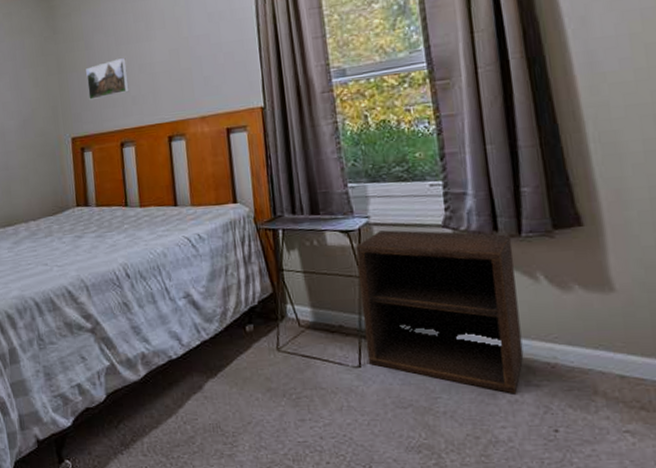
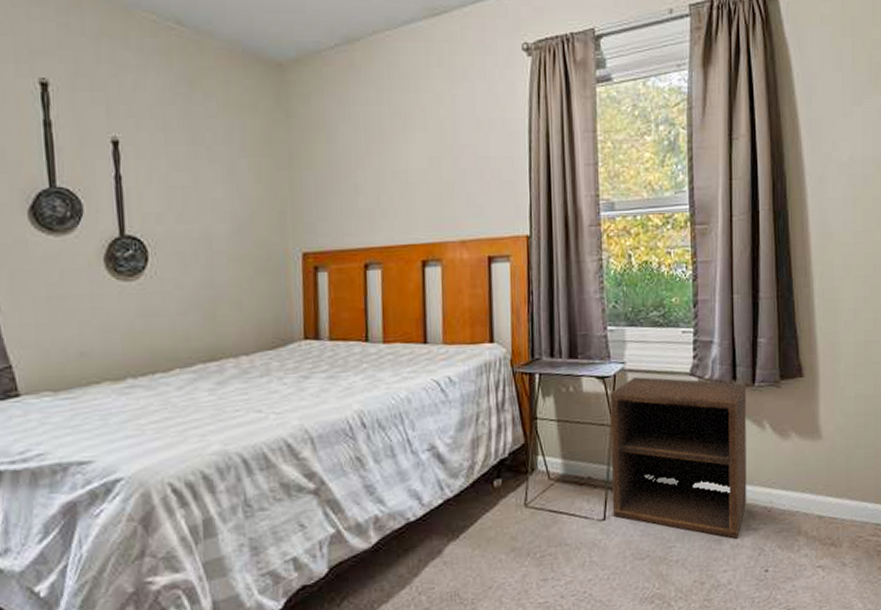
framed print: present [86,57,129,101] -> none [326,159,379,209]

